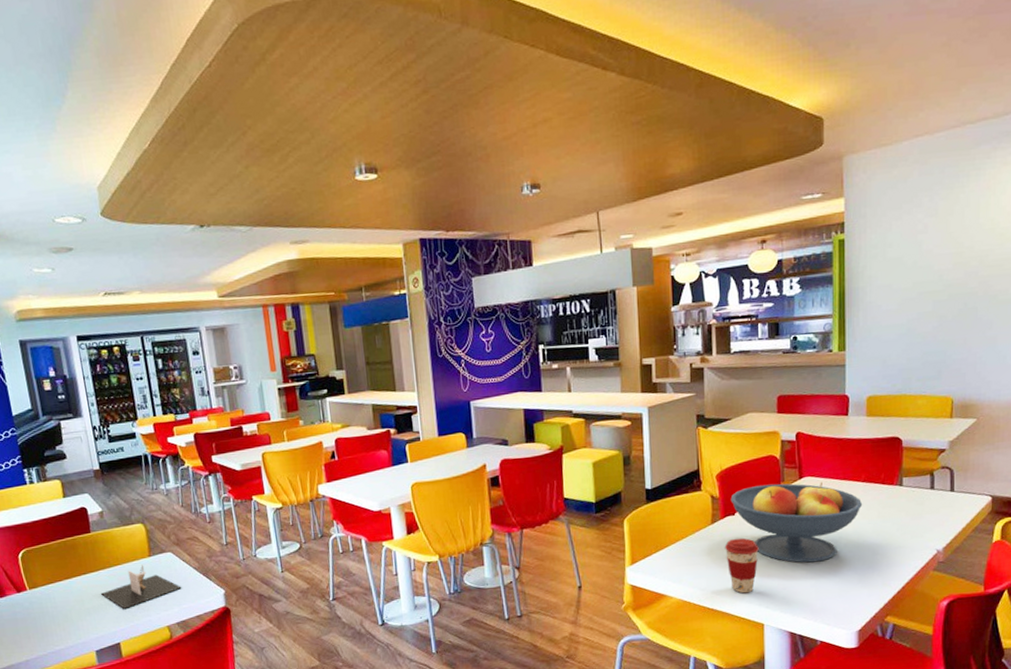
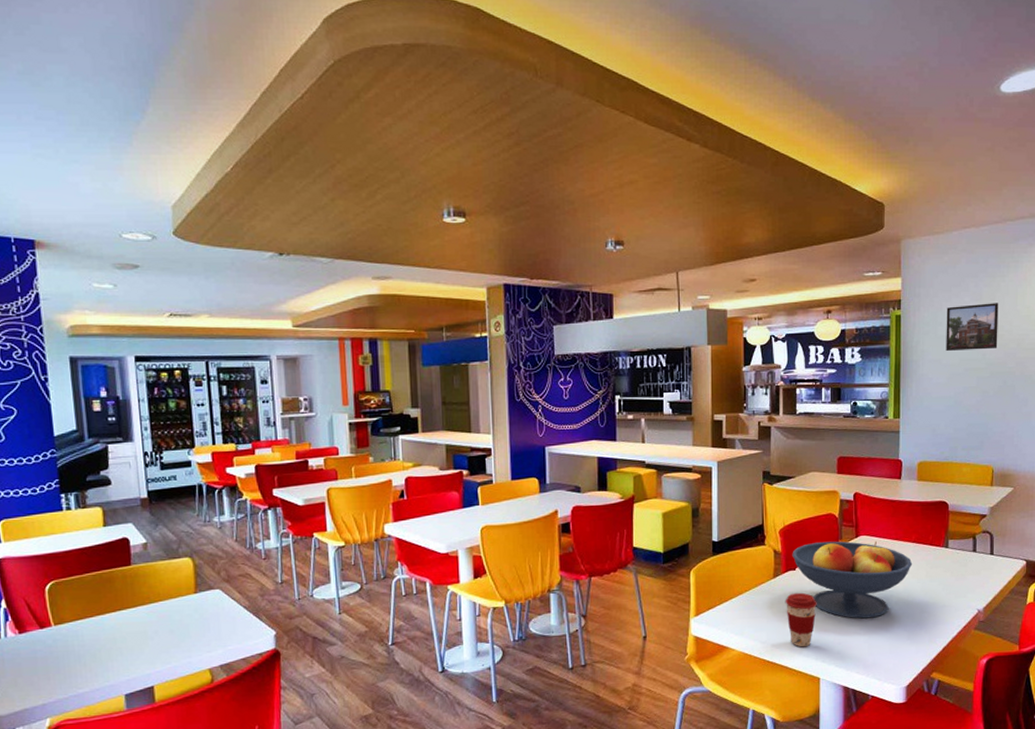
napkin holder: present [101,565,182,609] -> none [137,602,228,649]
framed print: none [896,217,958,276] -> present [946,303,999,352]

